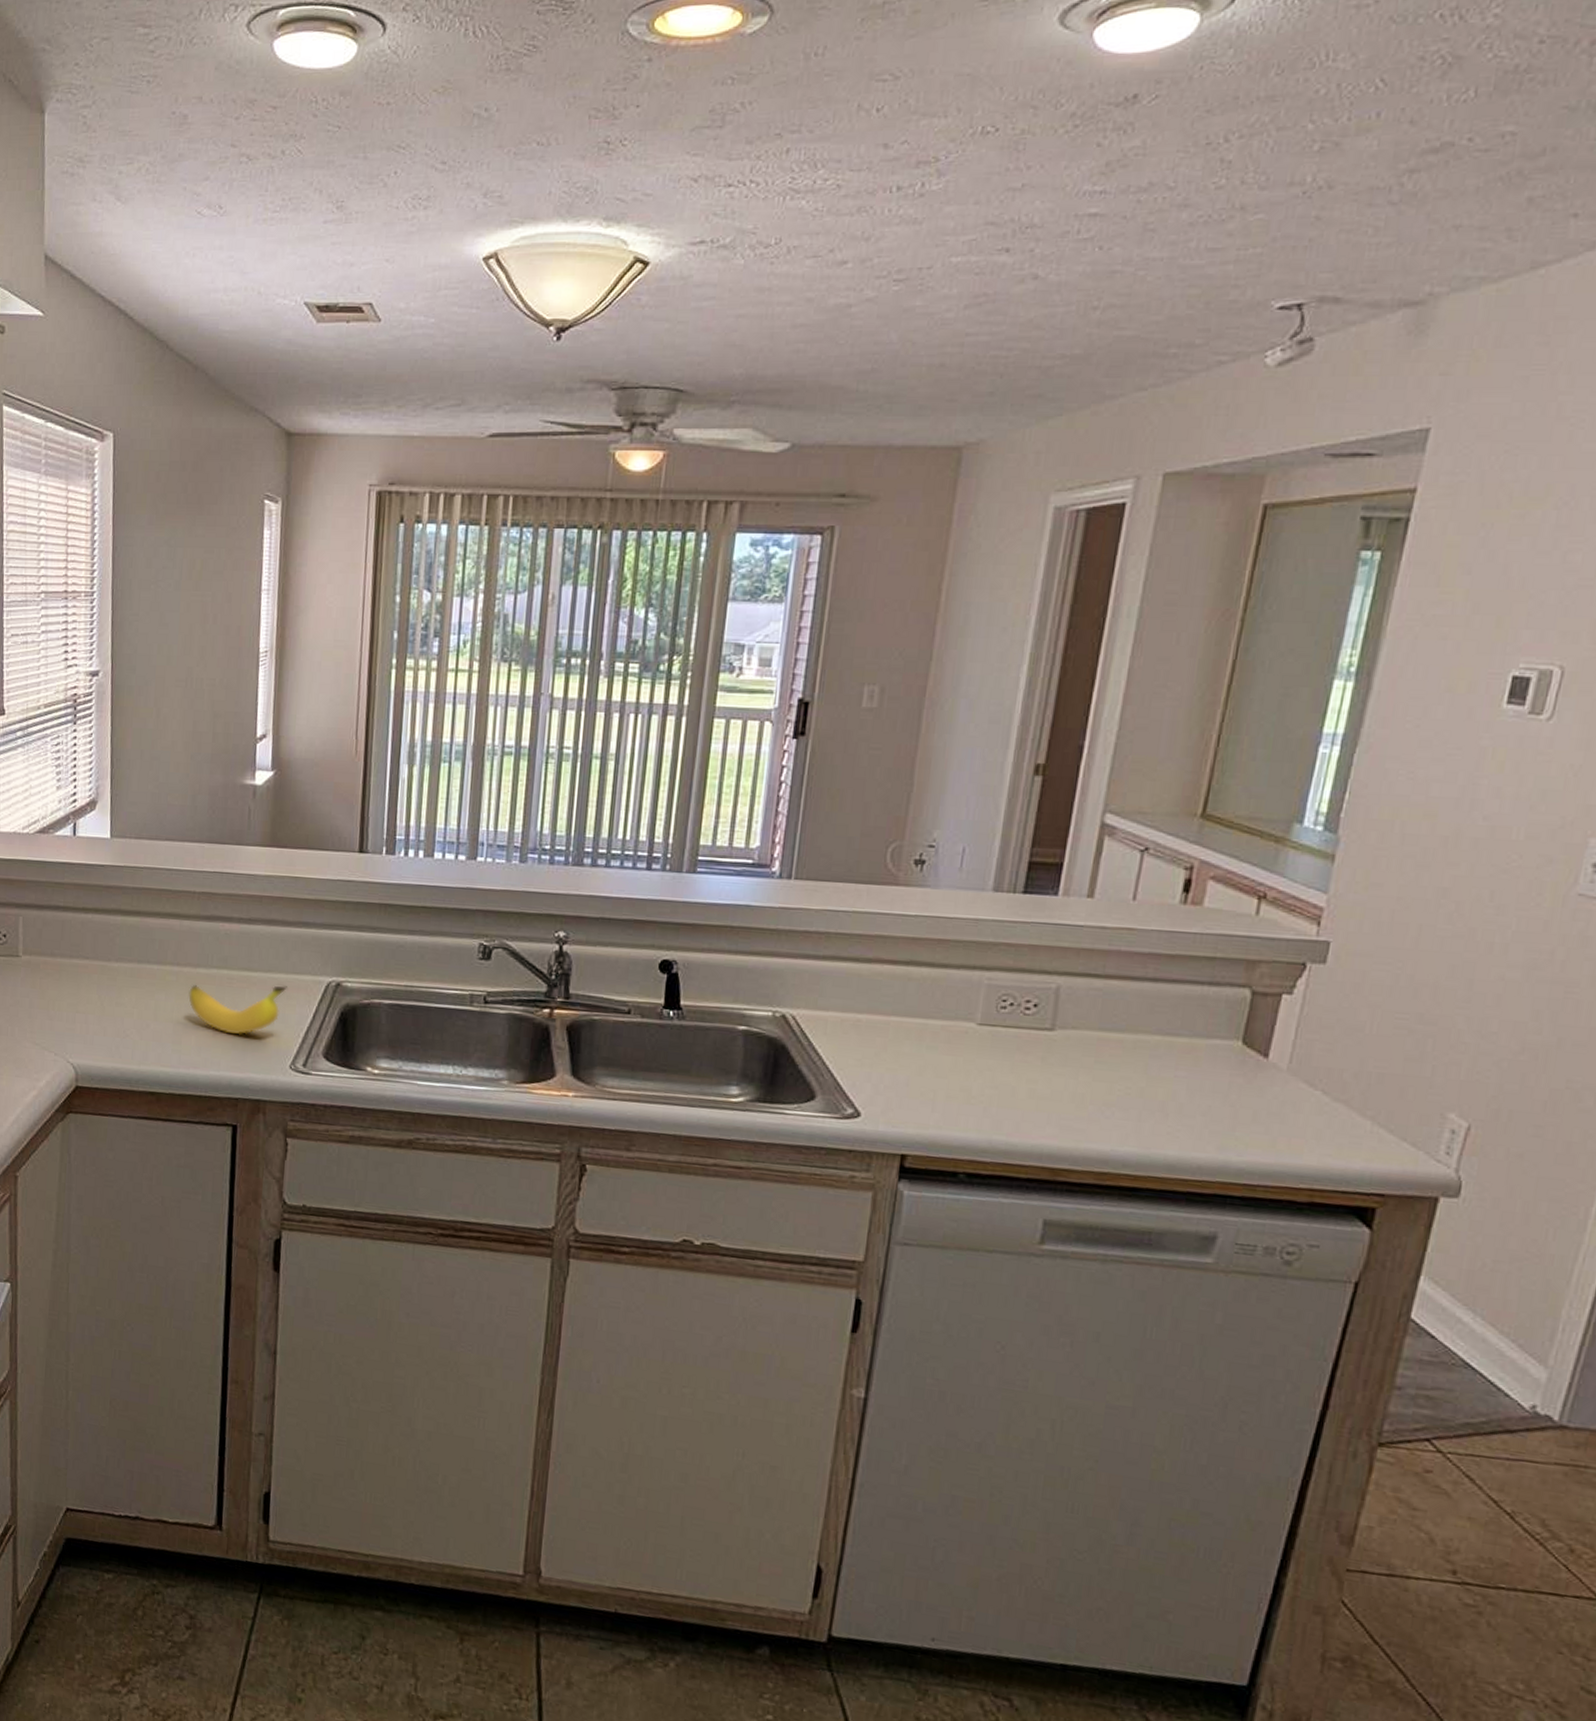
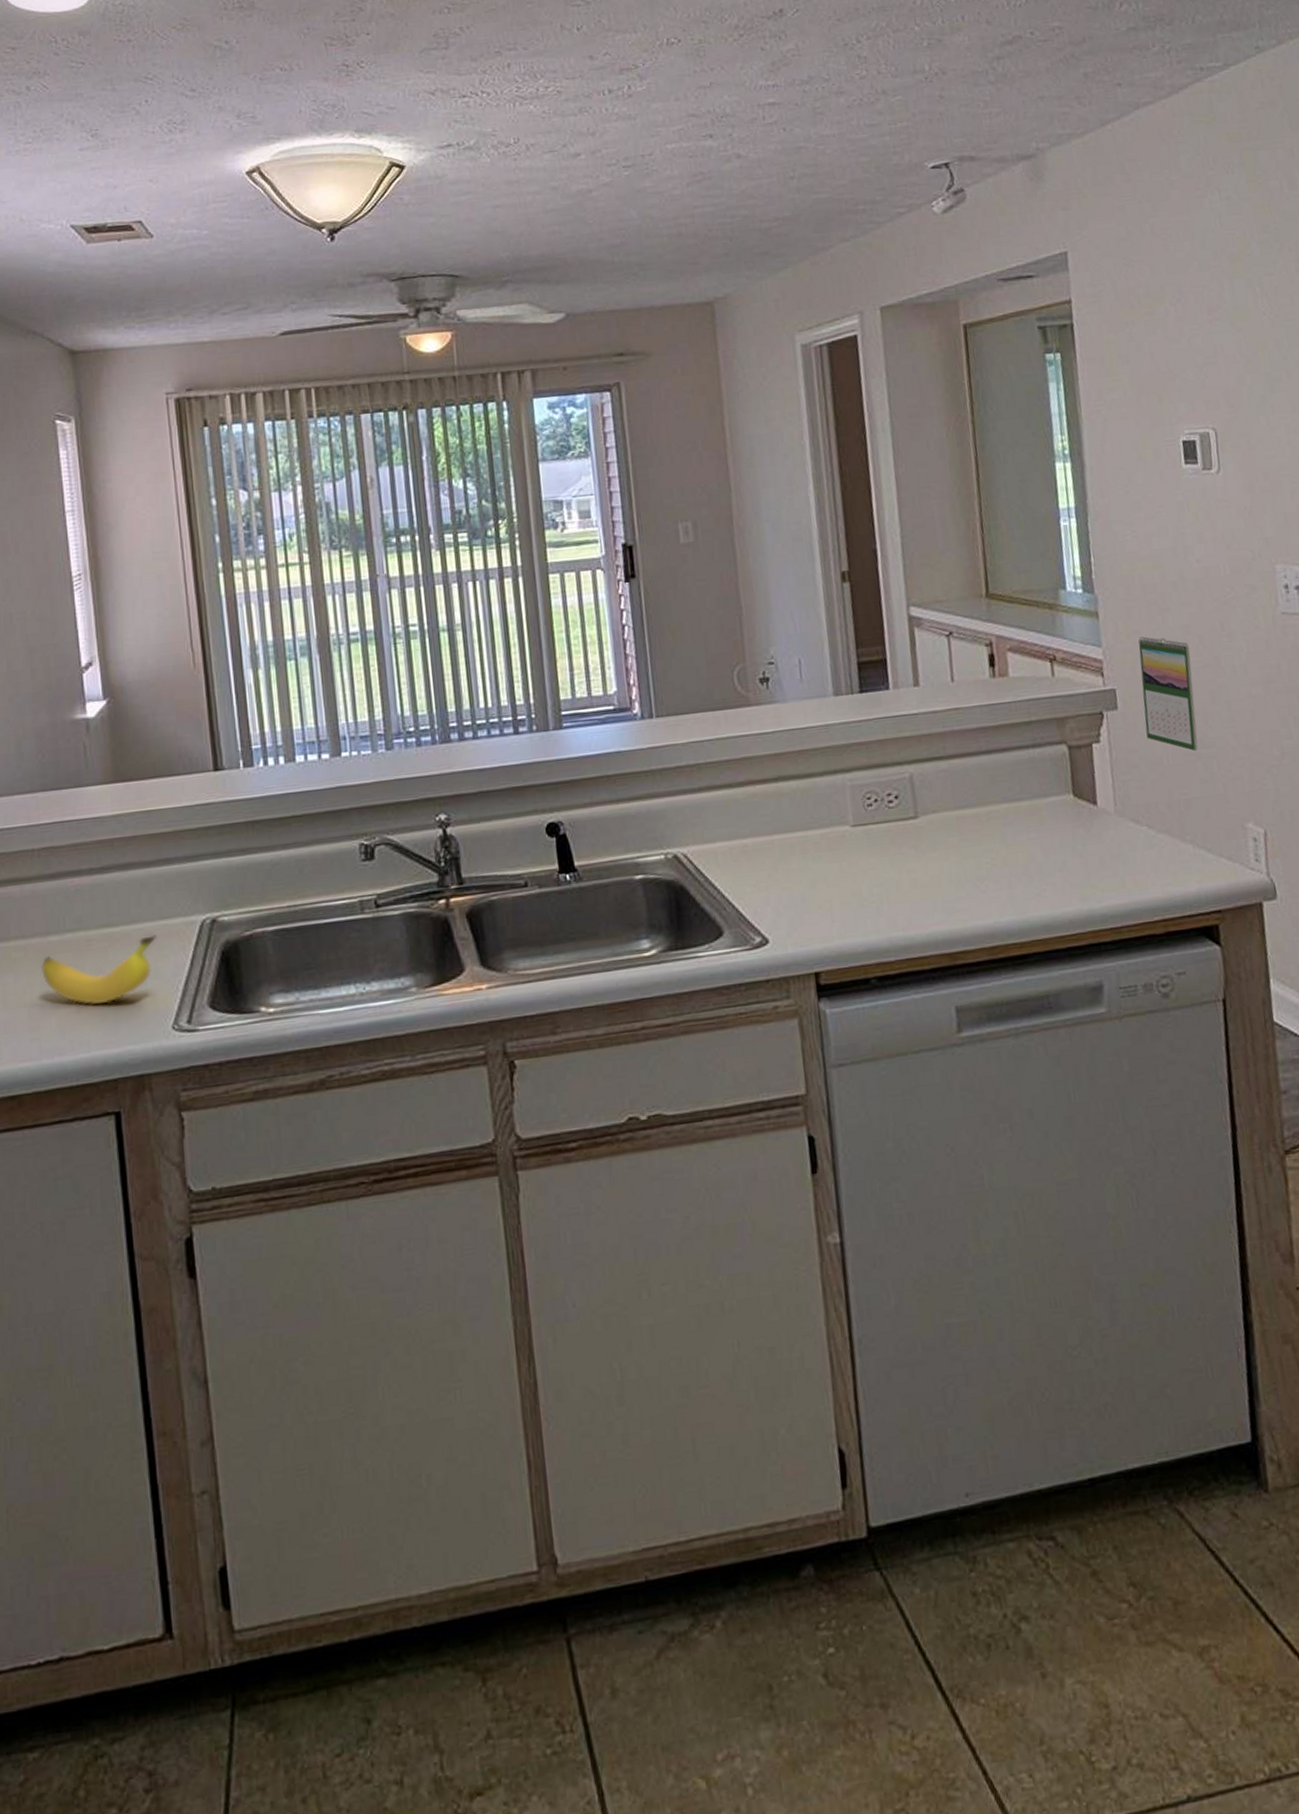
calendar: none [1353,891,1441,1026] -> present [1138,636,1199,752]

